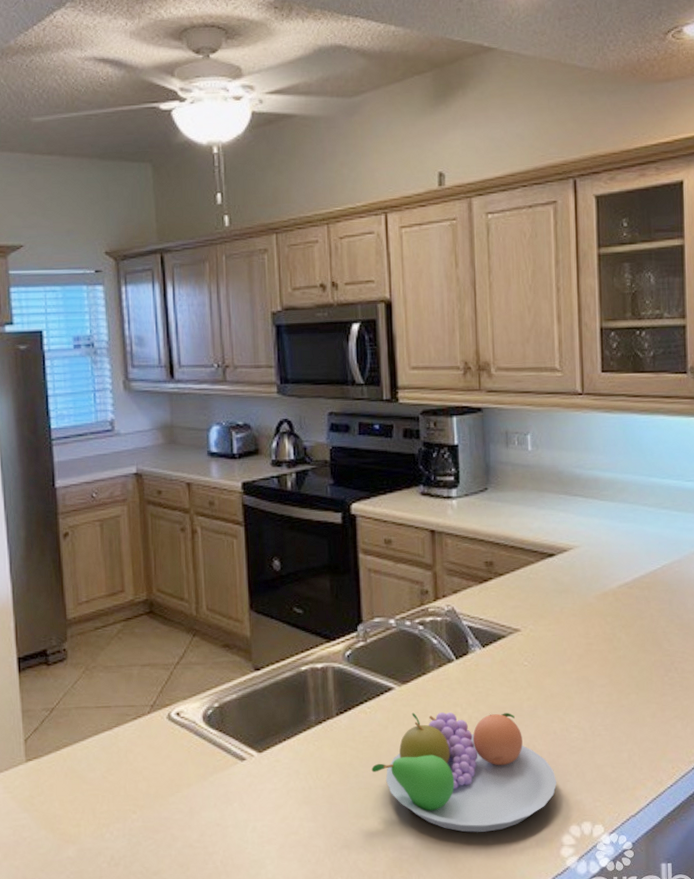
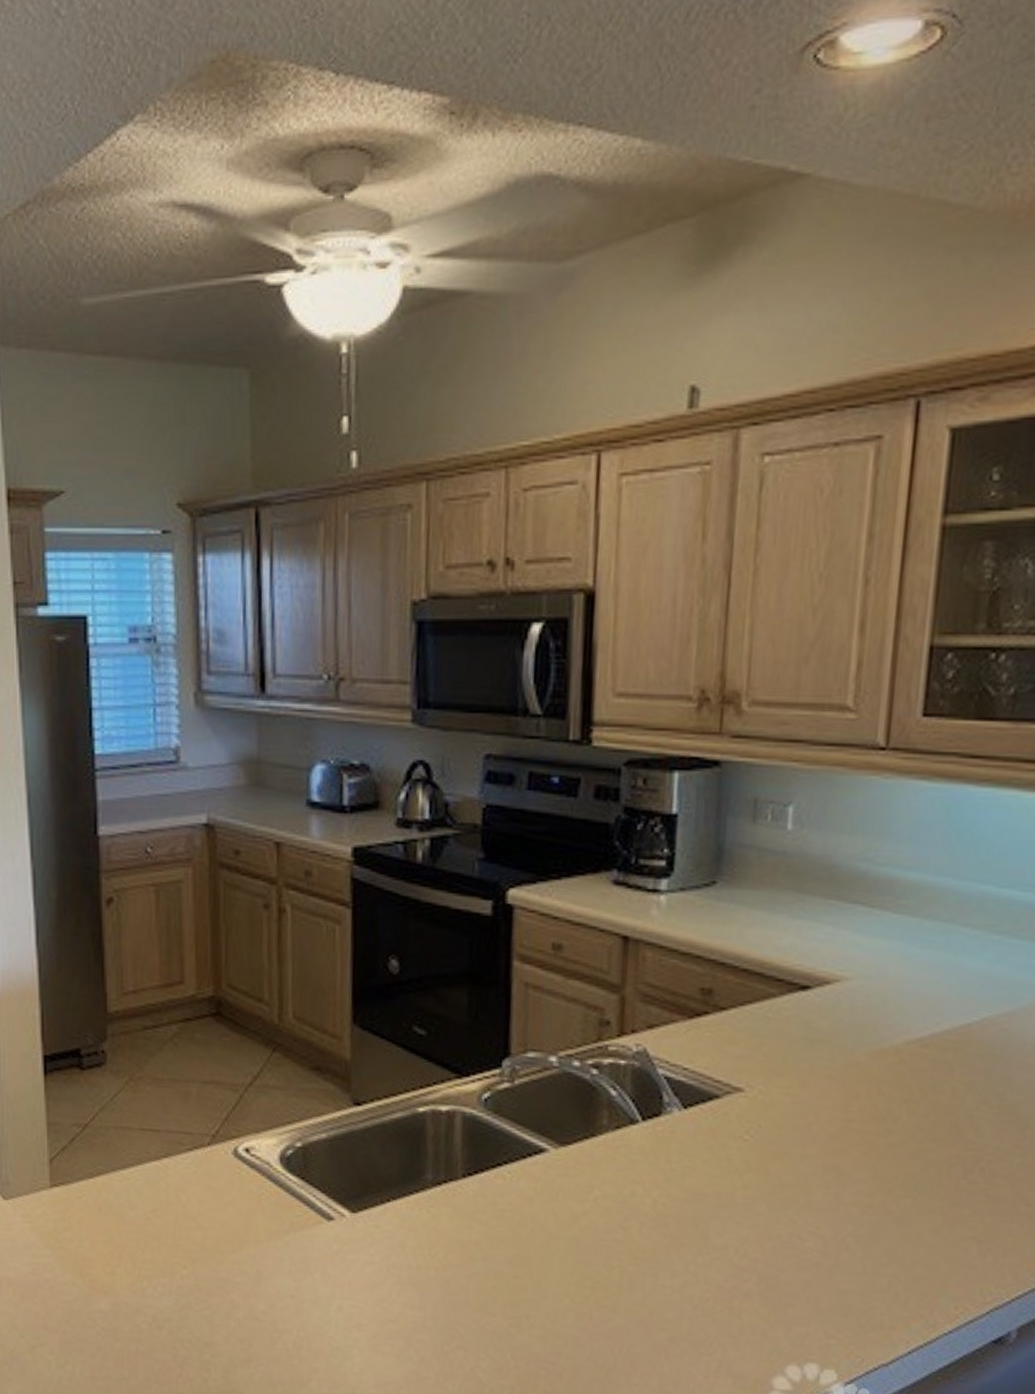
fruit bowl: present [371,712,557,833] -> none [506,1185,775,1357]

